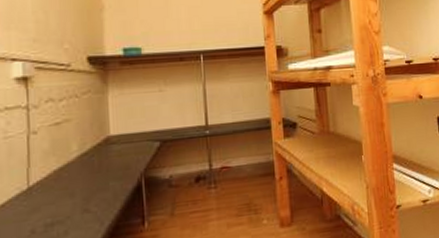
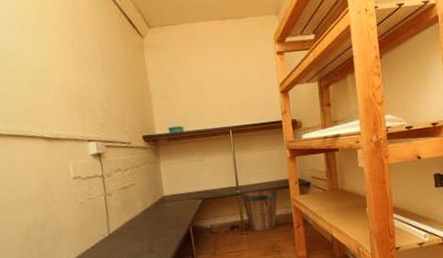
bucket: none [210,129,257,185] -> present [240,188,278,232]

